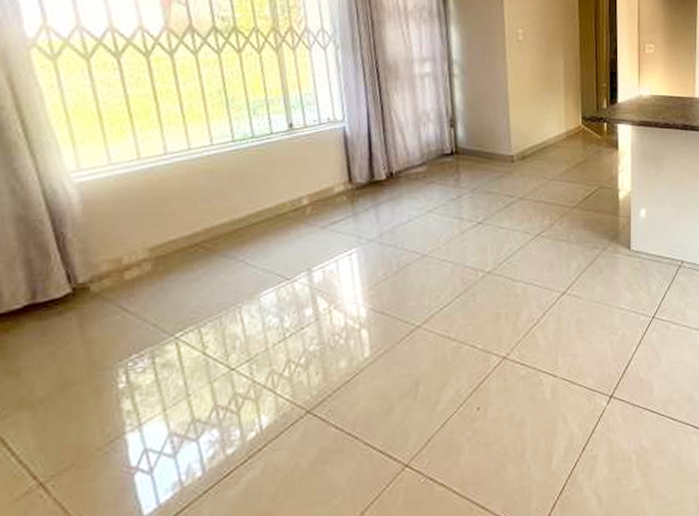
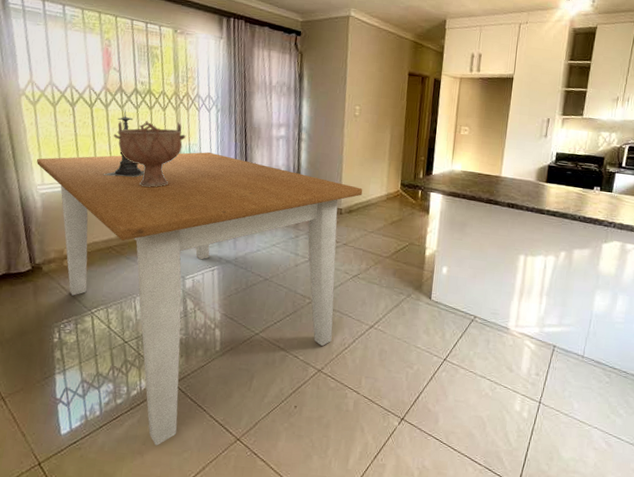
table: none [66,103,537,499] -> present [37,152,363,446]
candle holder: none [174,54,239,149] -> present [102,108,145,178]
decorative bowl: none [185,67,295,156] -> present [113,121,186,188]

